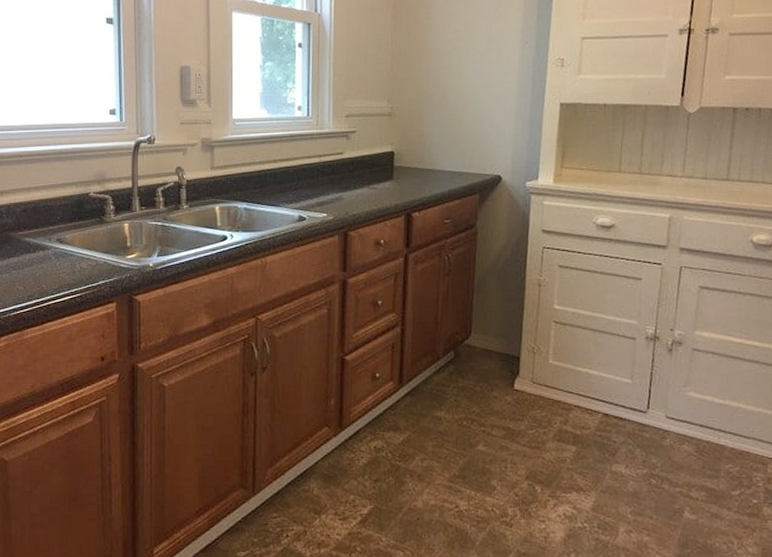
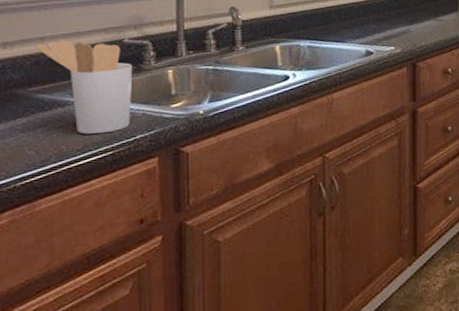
utensil holder: none [24,191,97,277] -> present [36,40,133,134]

